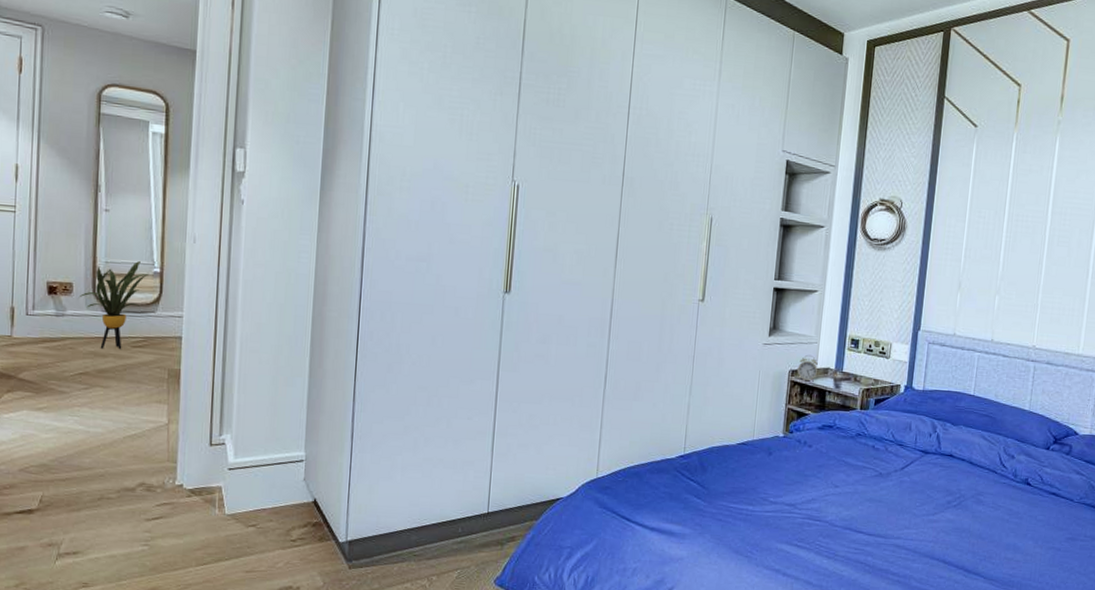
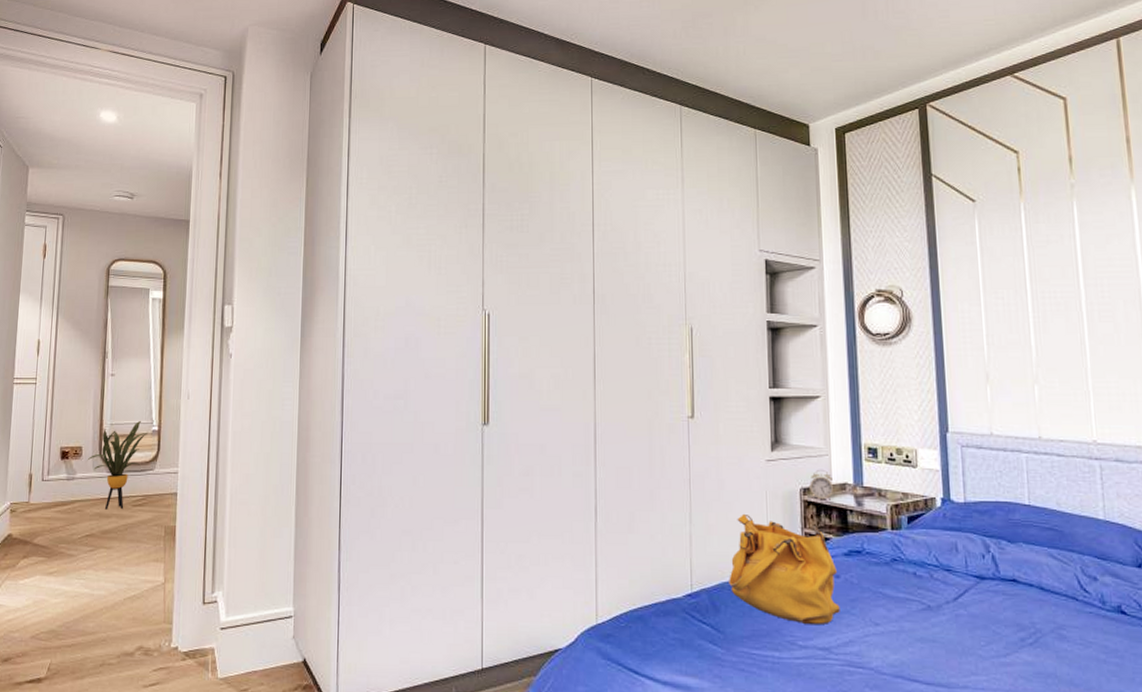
handbag: none [717,389,810,485] -> present [729,513,840,625]

